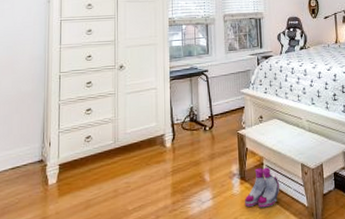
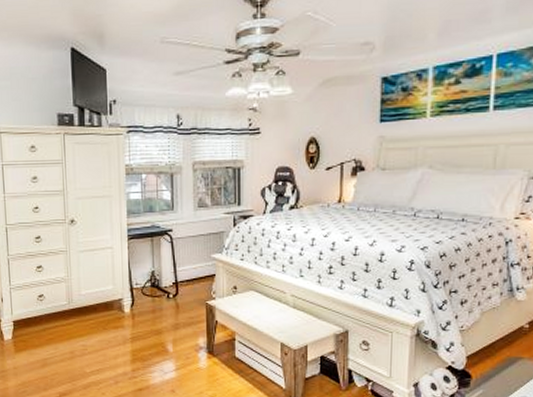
boots: present [245,167,280,208] -> none [212,343,254,385]

